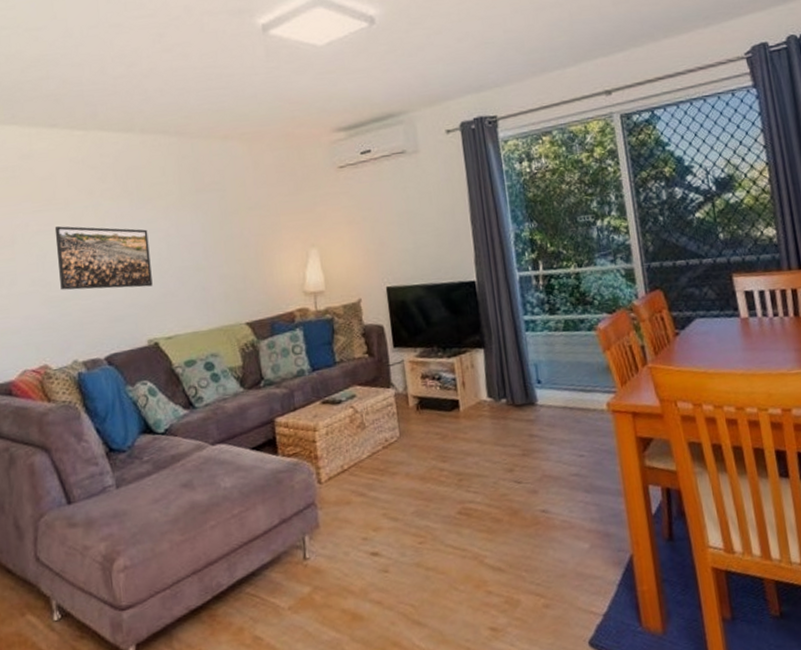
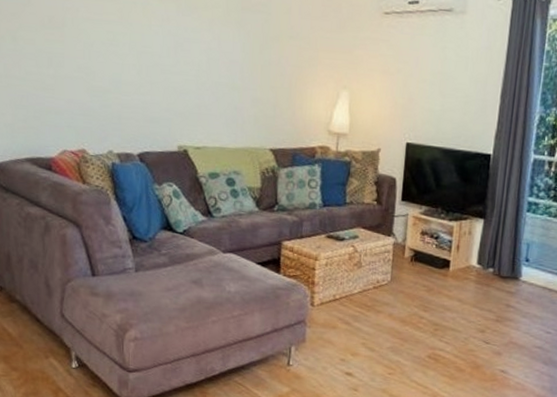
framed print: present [54,226,153,290] -> none [103,18,191,95]

